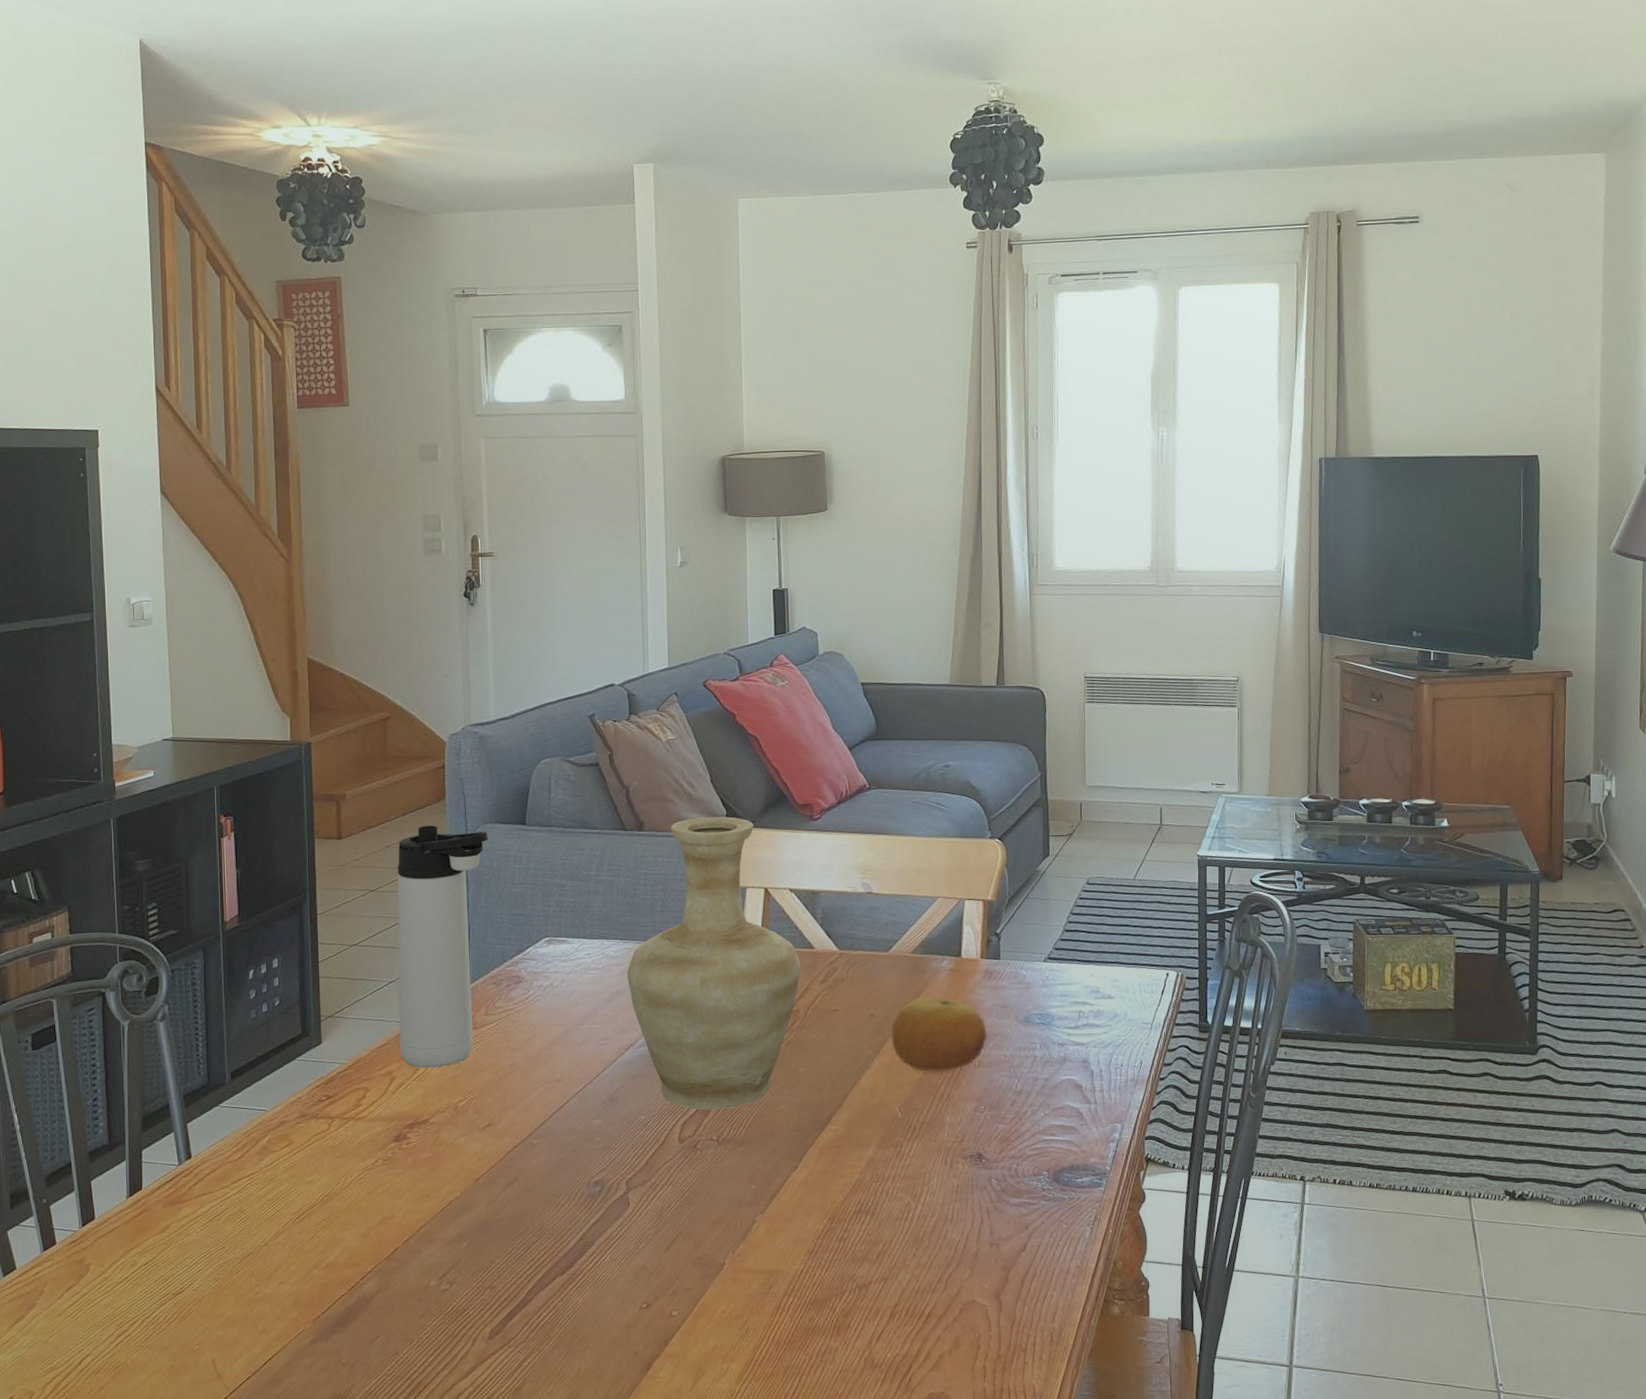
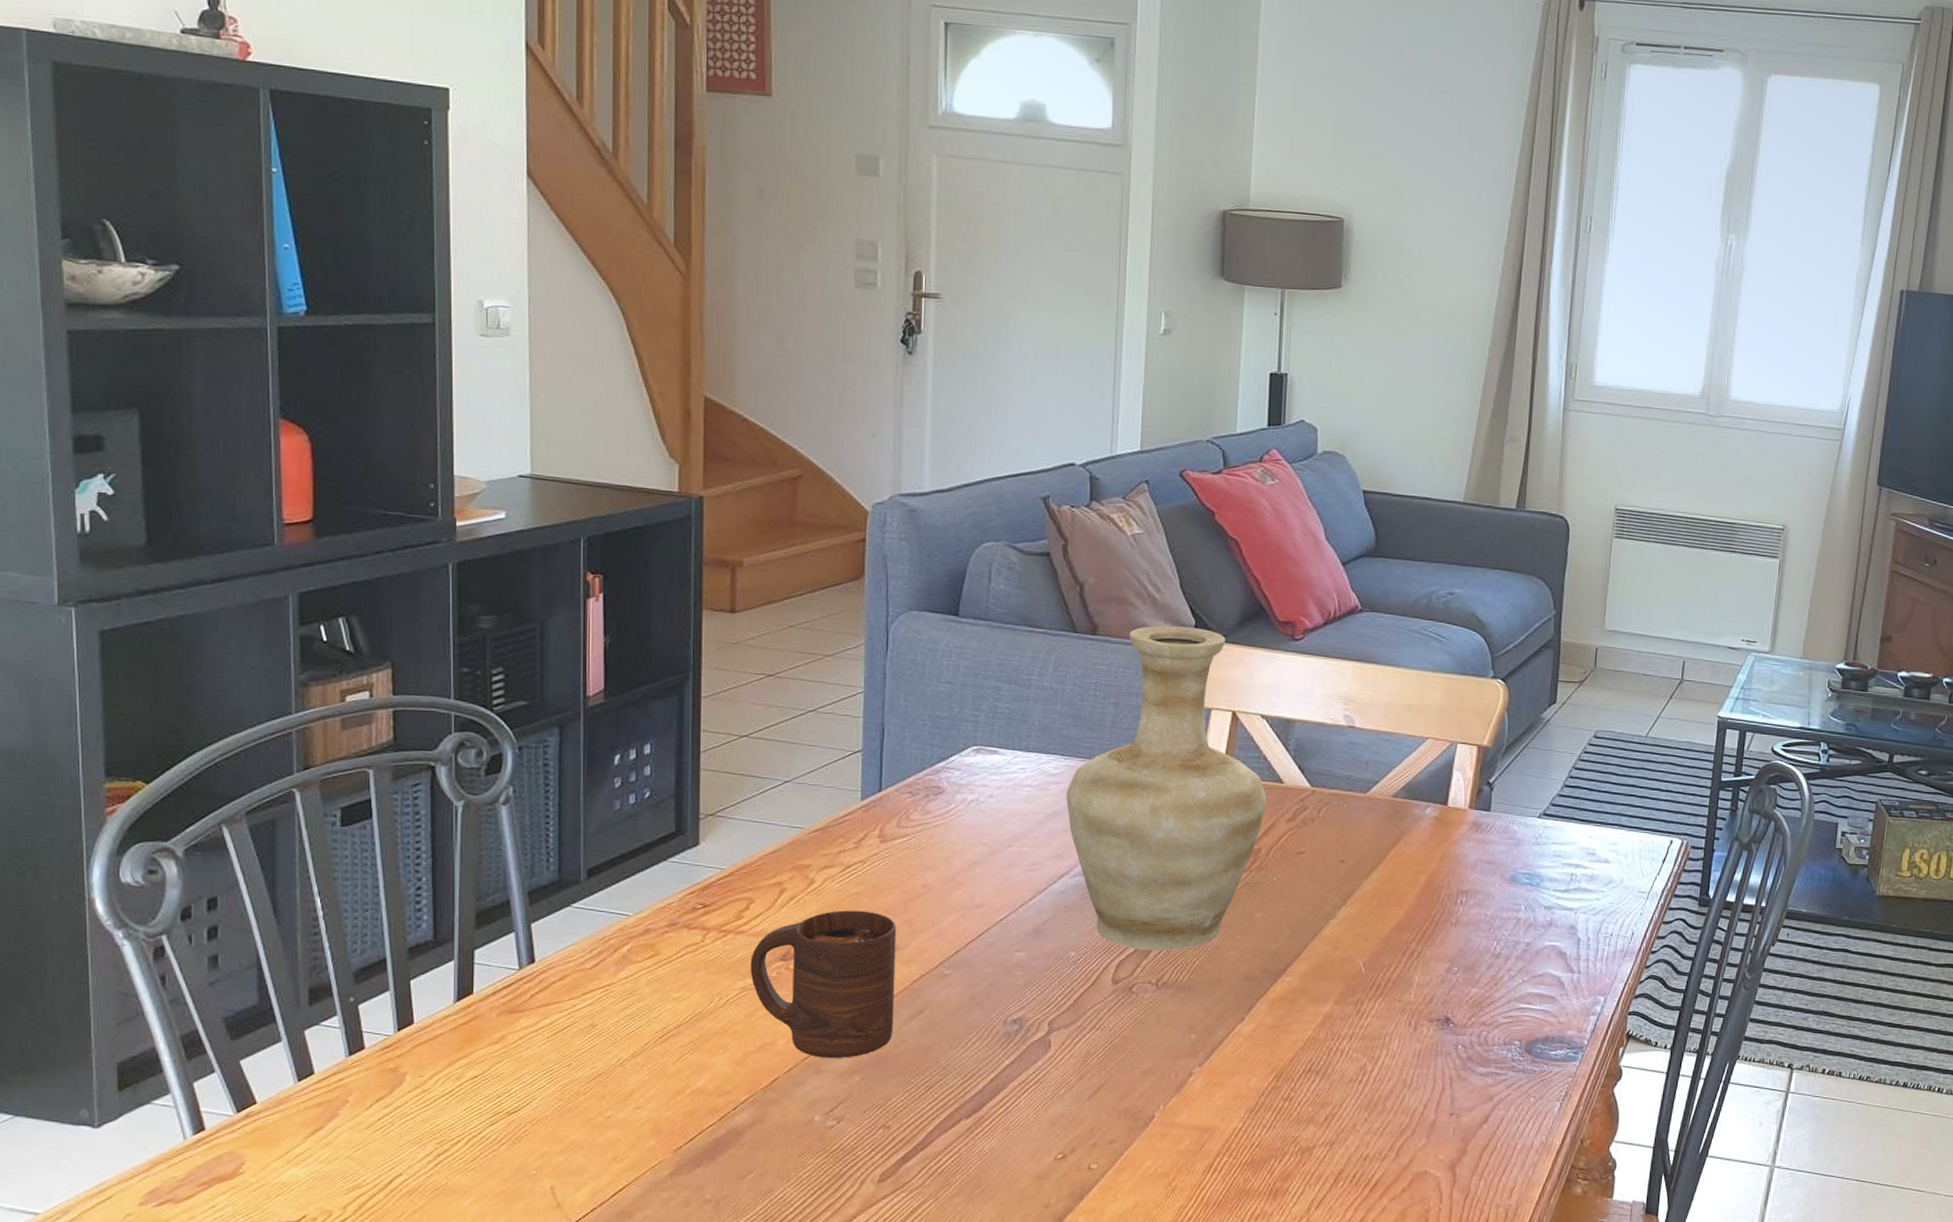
cup: none [369,1092,493,1227] -> present [750,910,897,1058]
thermos bottle: present [397,825,488,1068] -> none [793,606,913,882]
fruit: present [891,997,986,1073] -> none [1361,846,1468,928]

